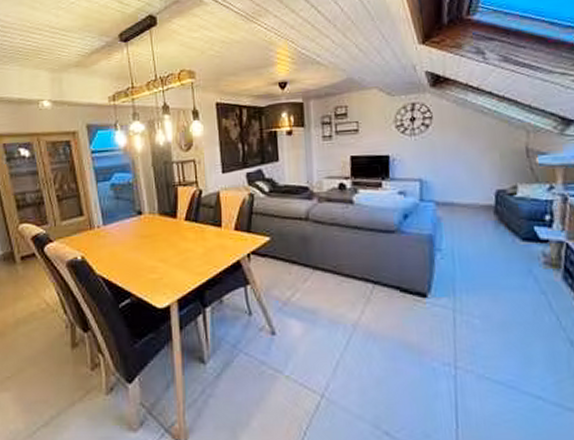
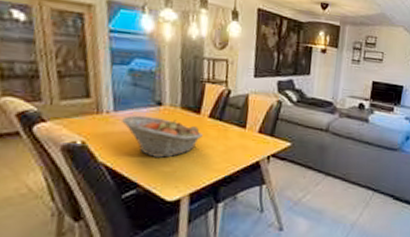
fruit basket: none [111,226,182,266] -> present [122,115,203,158]

